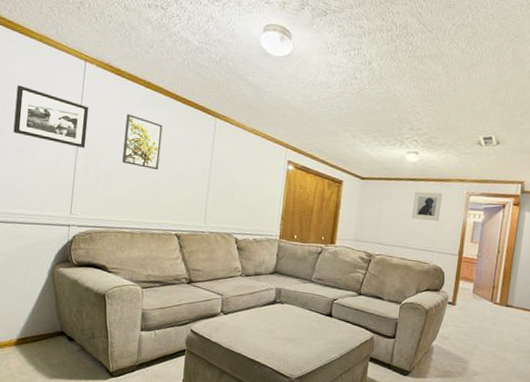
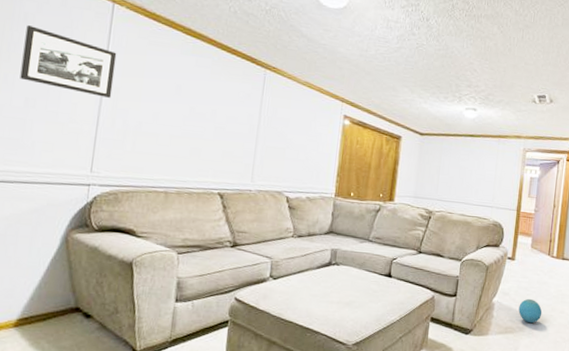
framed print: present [122,113,163,170] -> none [156,61,205,123]
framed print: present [412,191,443,221] -> none [471,147,501,177]
ball: none [458,344,483,369] -> present [518,298,543,324]

